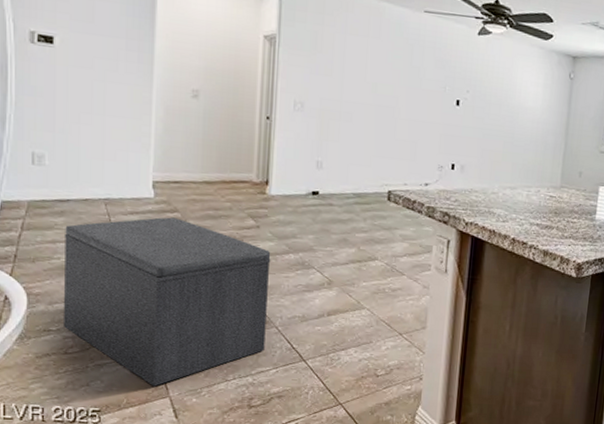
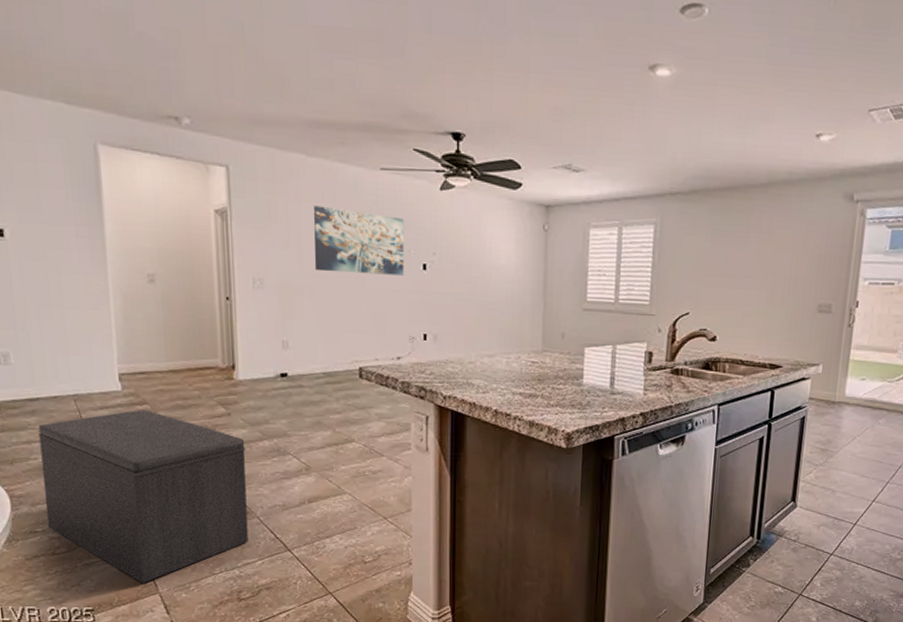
wall art: none [355,39,442,109] -> present [314,206,404,276]

